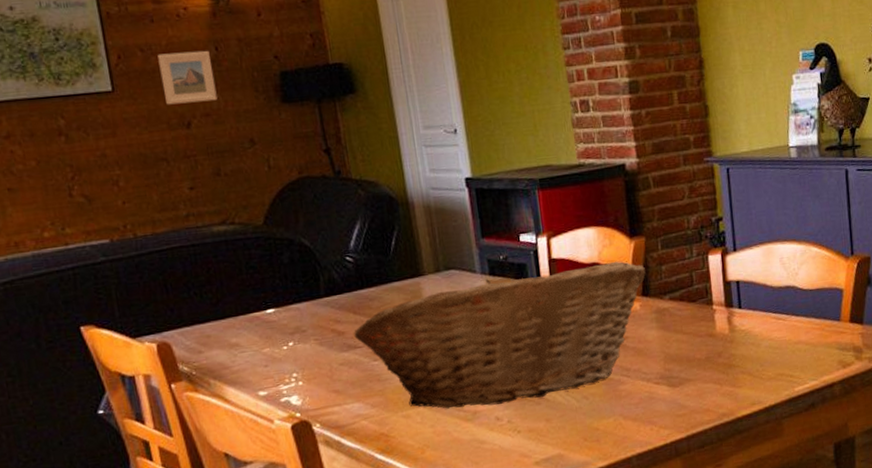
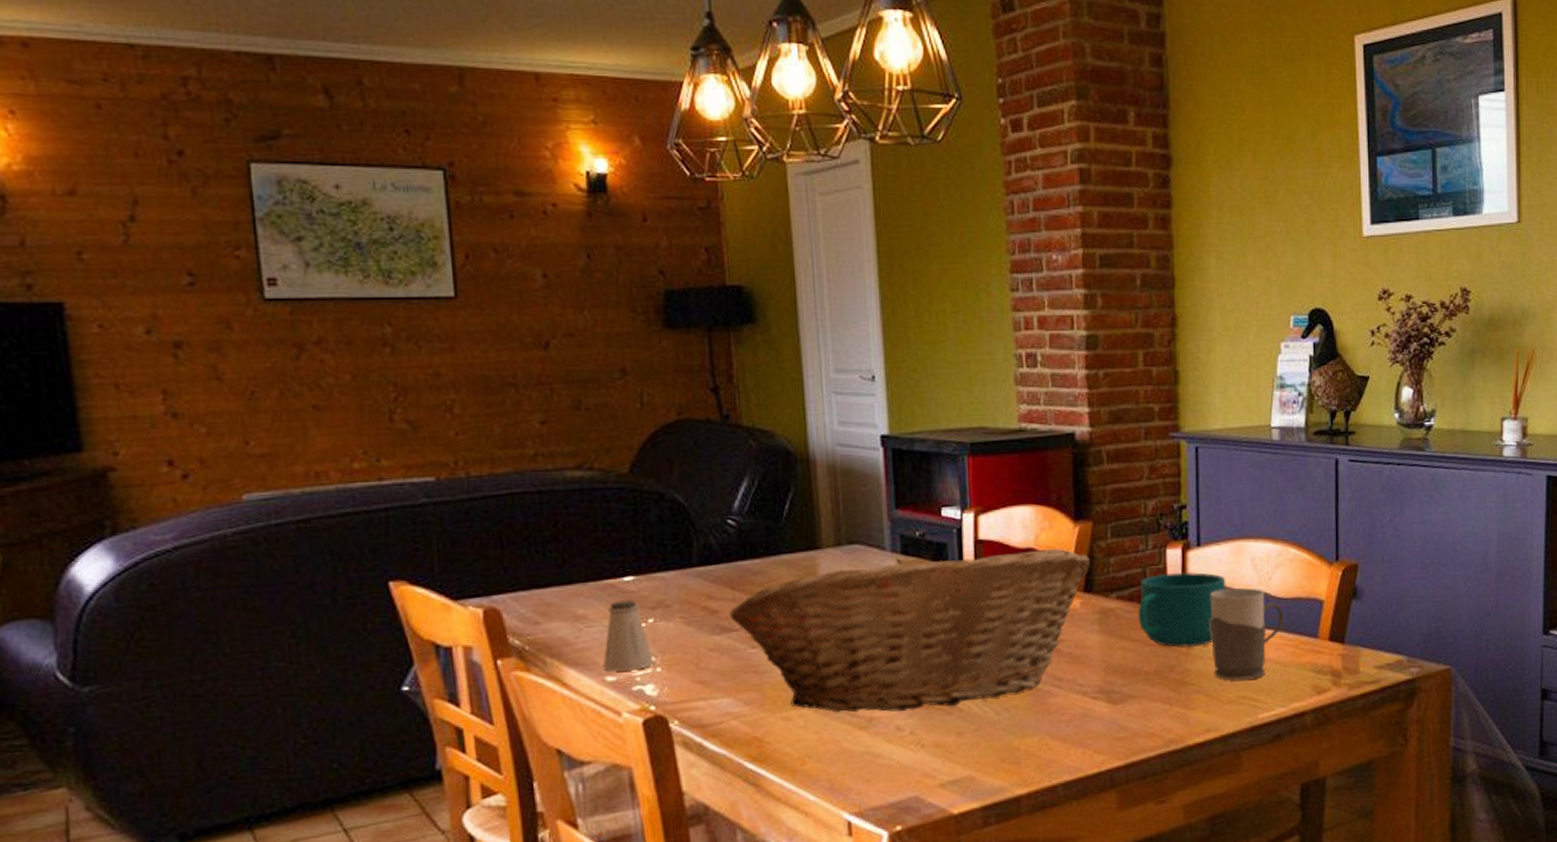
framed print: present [157,50,218,105] -> none [515,257,585,319]
saltshaker: none [255,328,297,388] -> present [603,600,654,672]
cup: none [688,273,761,337] -> present [1137,571,1226,648]
mug: none [747,283,811,361] -> present [1210,588,1284,681]

